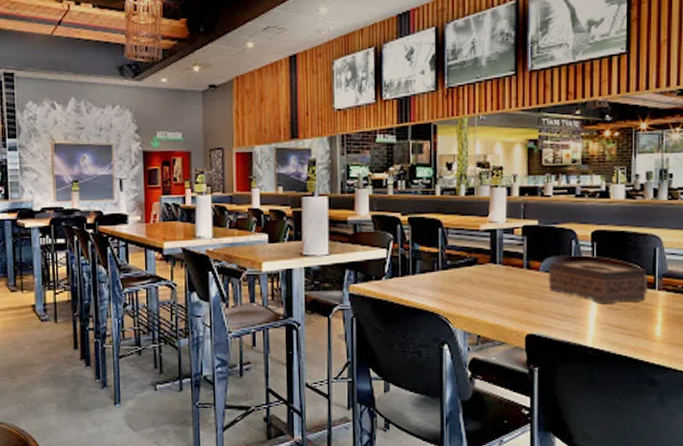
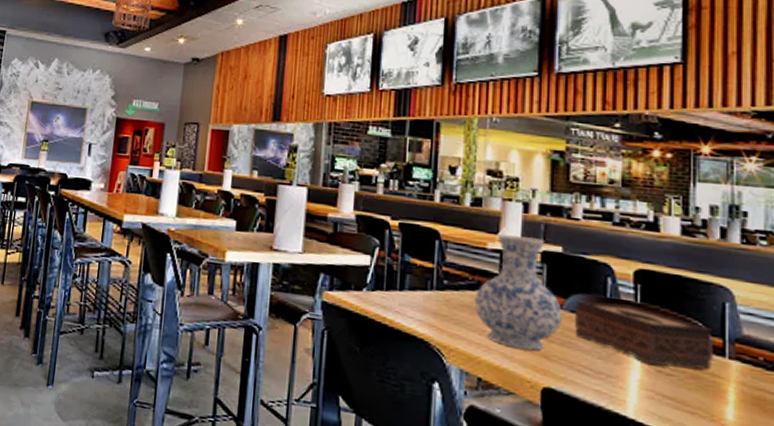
vase: none [471,215,540,307] -> present [473,234,563,351]

